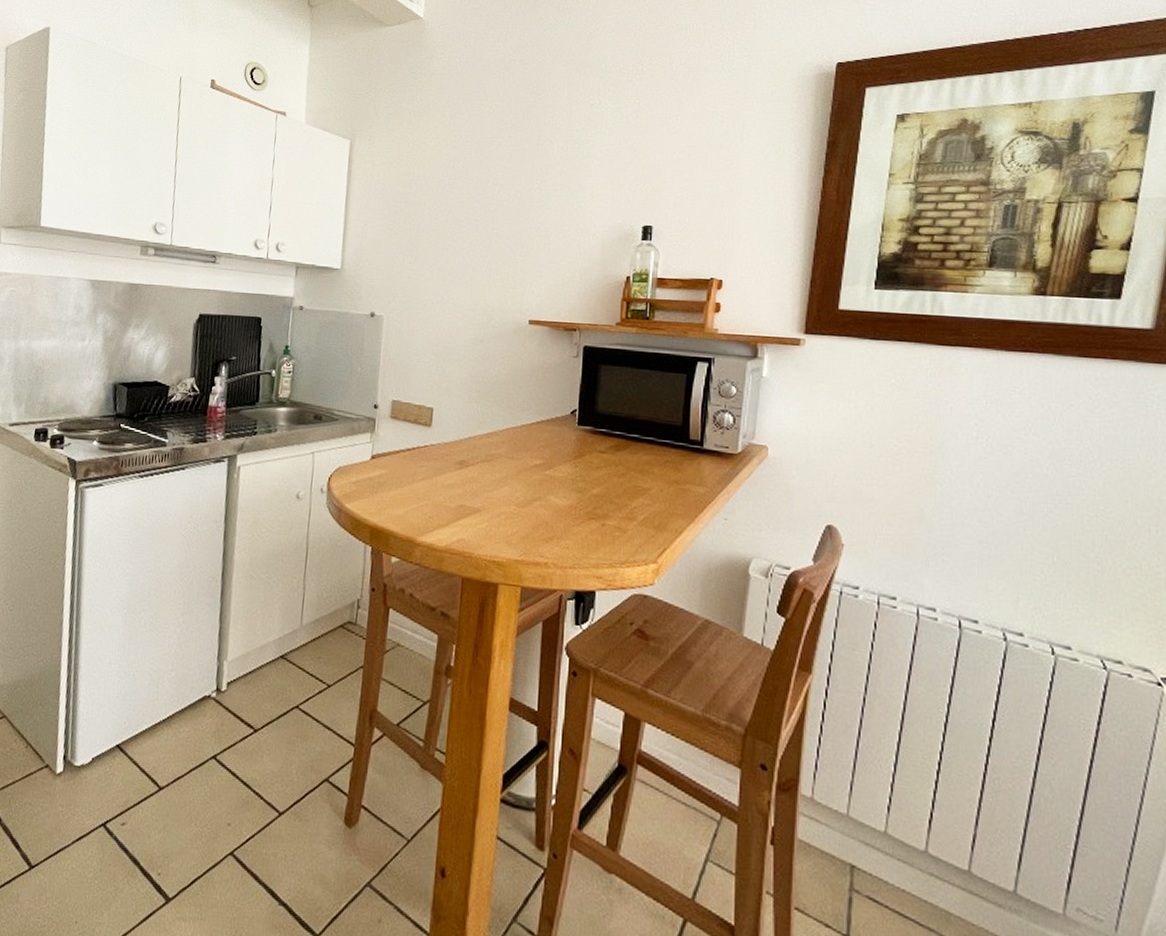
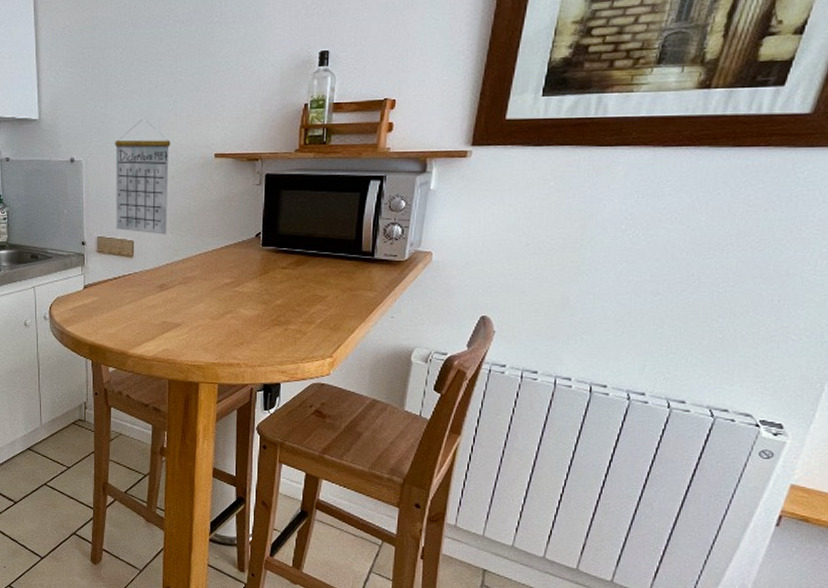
calendar: none [414,277,482,404] -> present [115,119,171,235]

